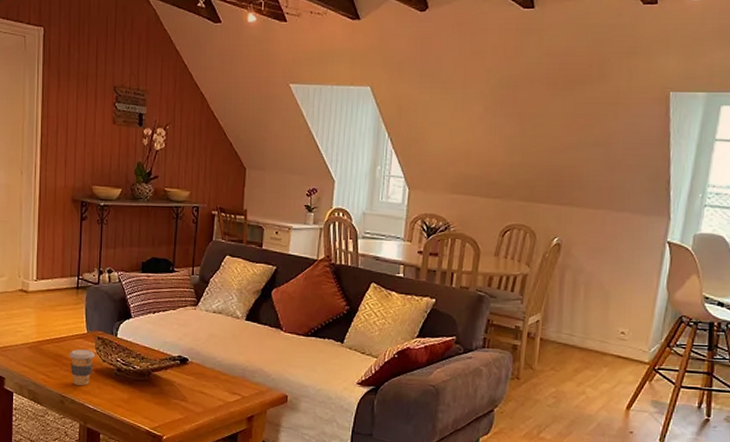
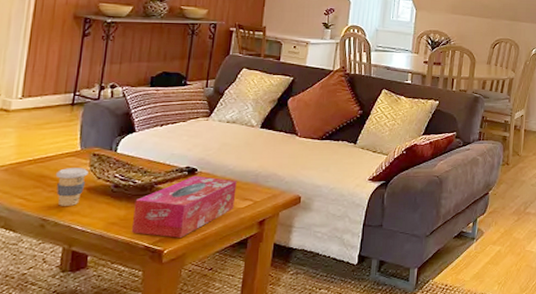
tissue box: none [134,365,225,426] -> present [131,175,237,238]

